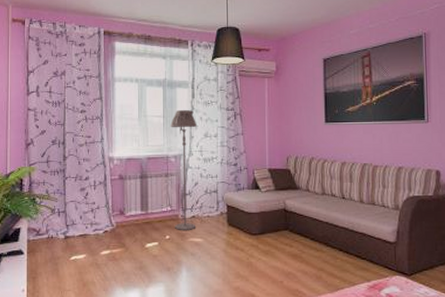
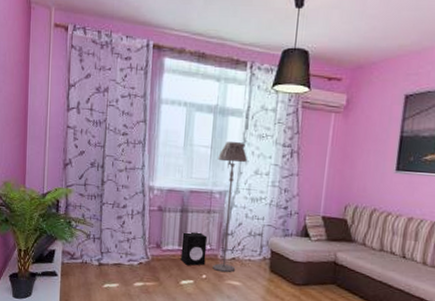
speaker: none [144,195,168,228] -> present [180,231,208,266]

